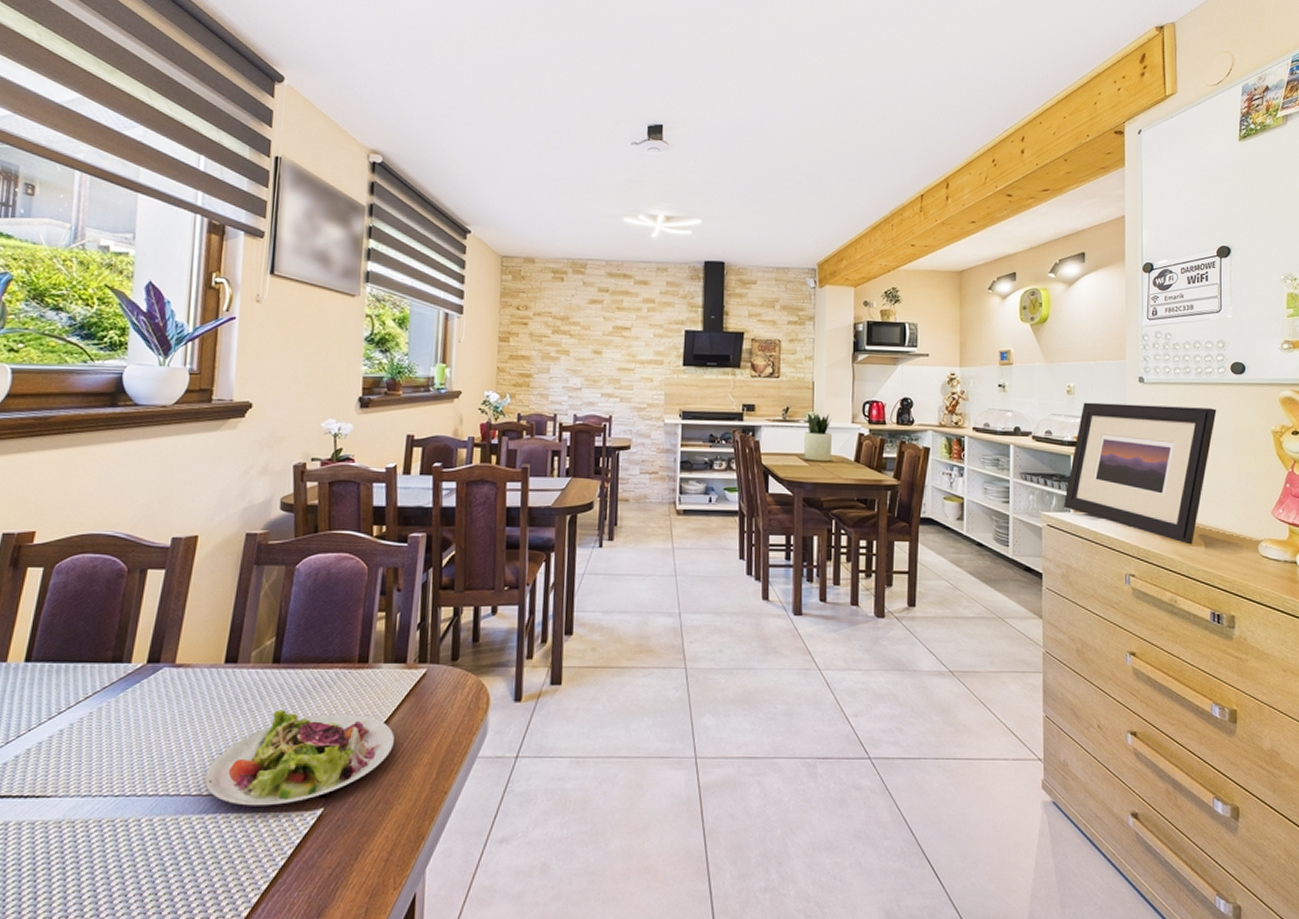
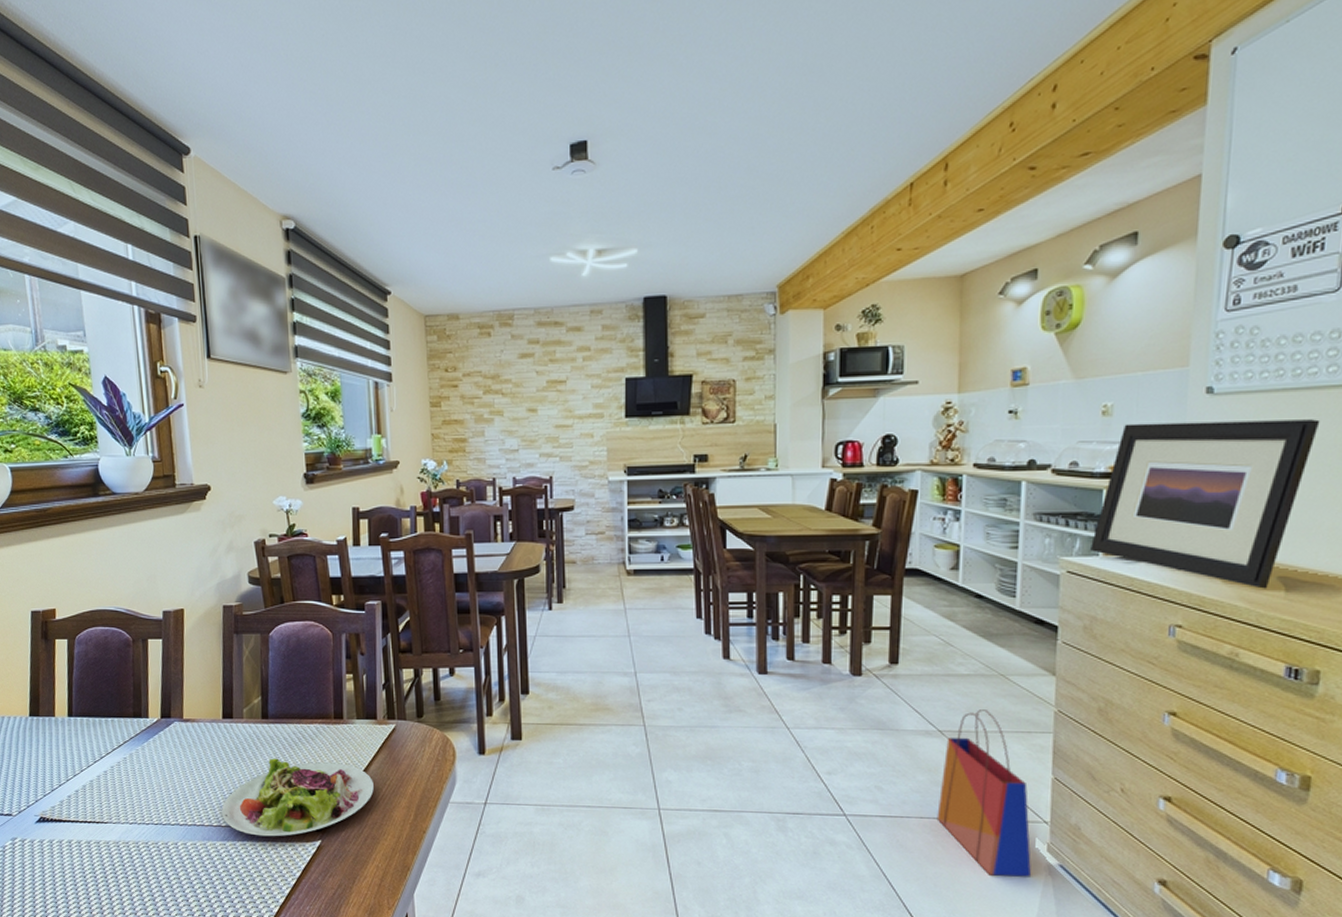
planter: present [801,413,834,463] -> none [763,459,801,514]
shopping bag: none [949,650,1031,816] -> present [936,709,1032,877]

